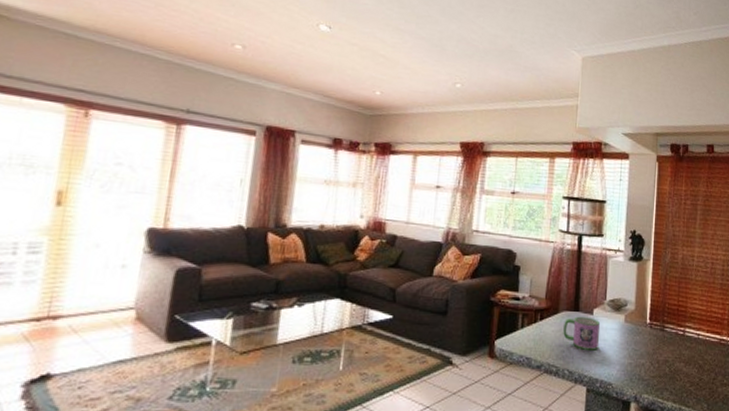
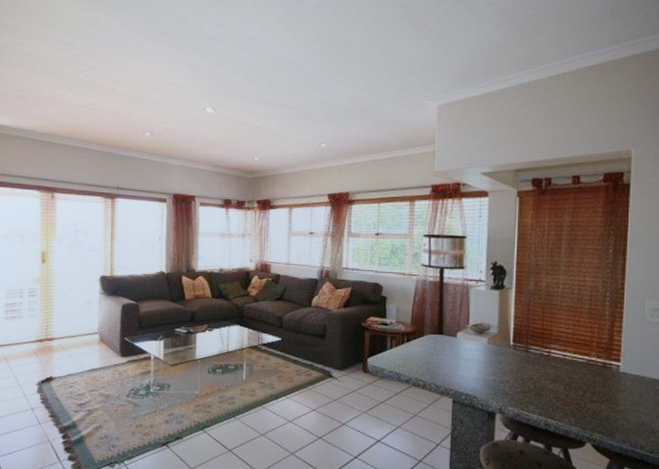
mug: present [563,316,601,350] -> none [429,339,464,368]

